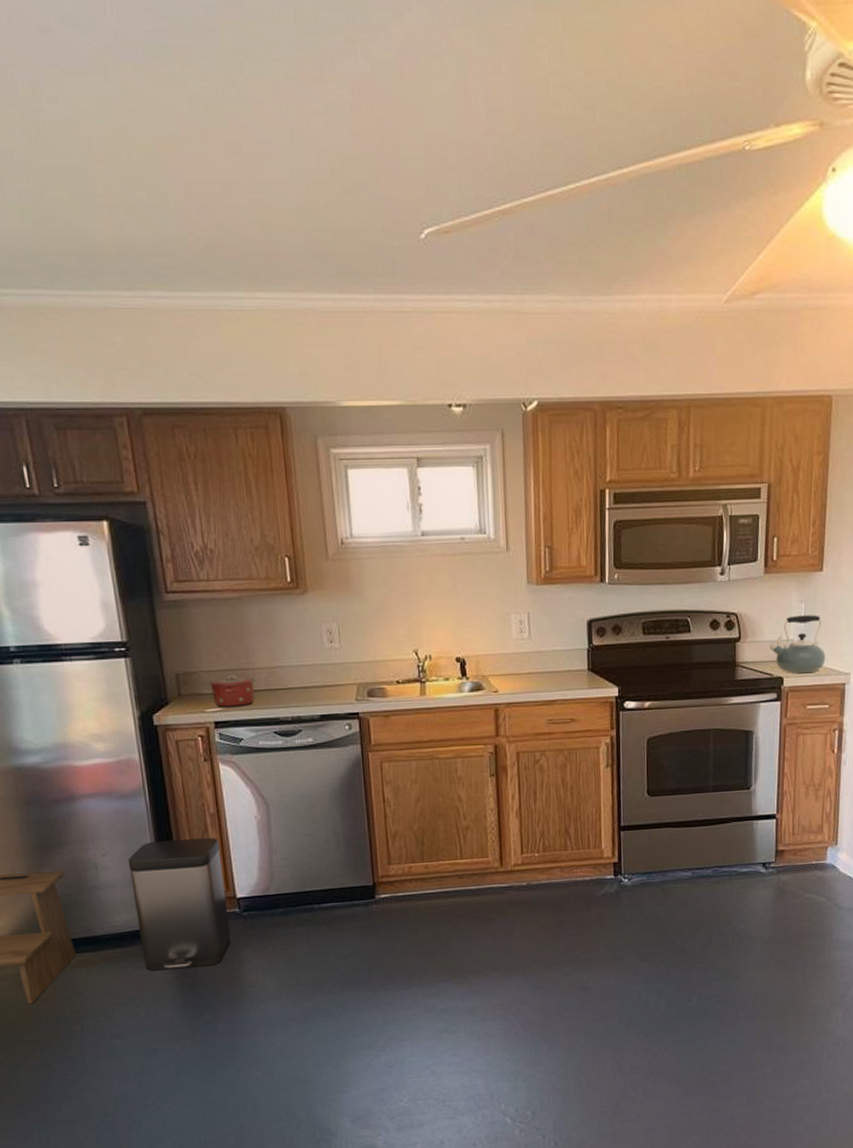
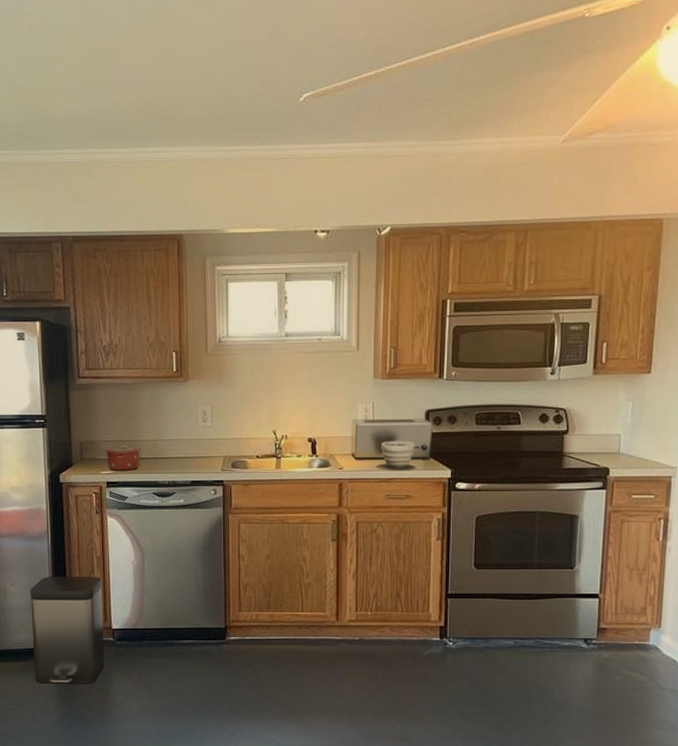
toaster: none [504,629,597,682] -> present [351,418,433,461]
planter: none [535,656,580,692] -> present [376,441,416,471]
kettle: present [770,615,826,674] -> none [596,412,652,466]

